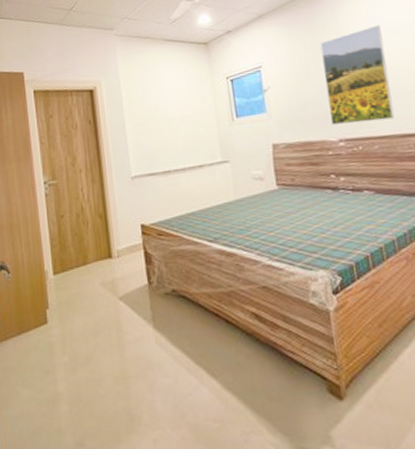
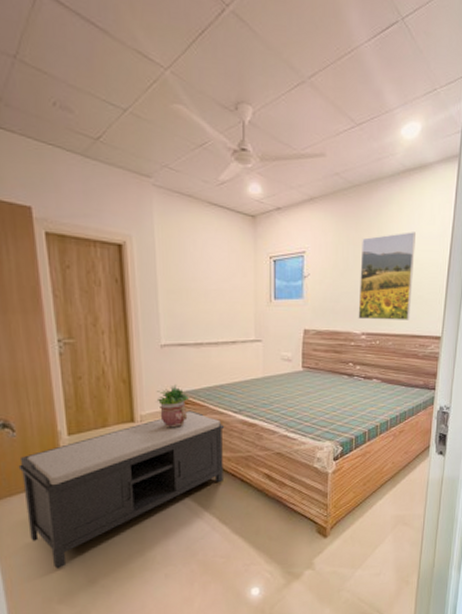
bench: none [12,242,206,425] -> present [18,410,224,569]
potted plant: none [130,215,163,263] -> present [156,384,190,428]

